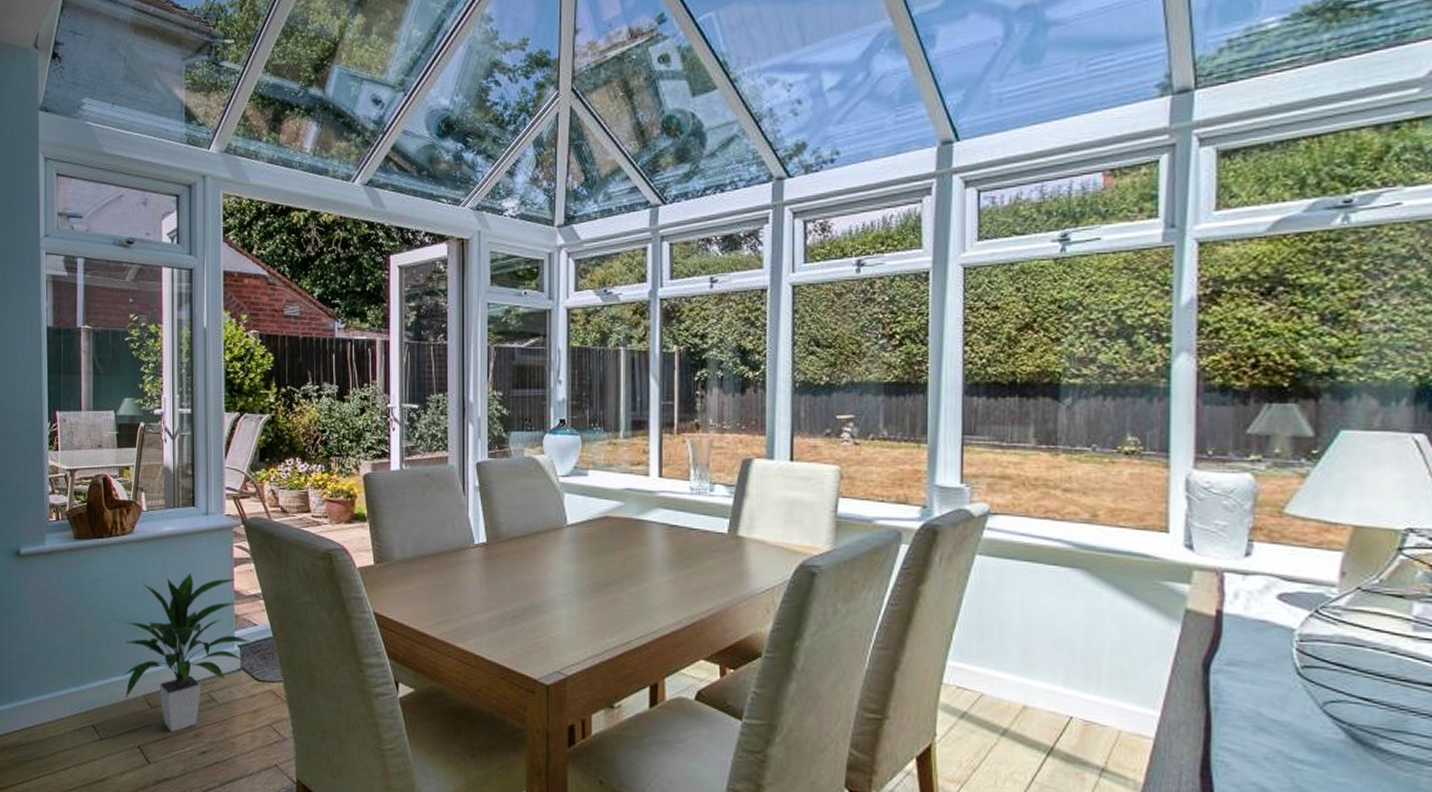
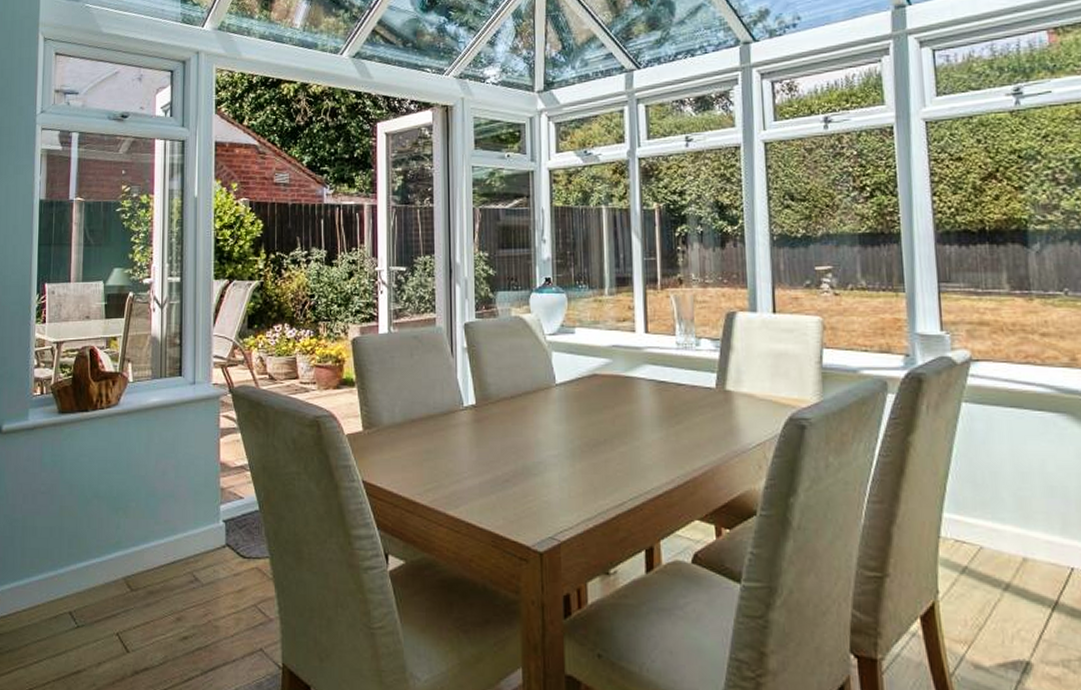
indoor plant: present [122,572,250,732] -> none [102,444,235,616]

